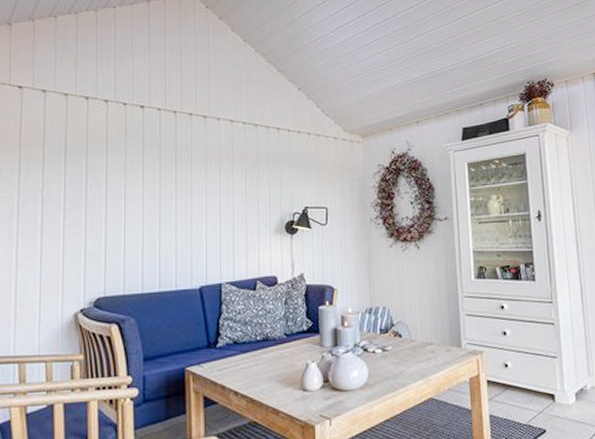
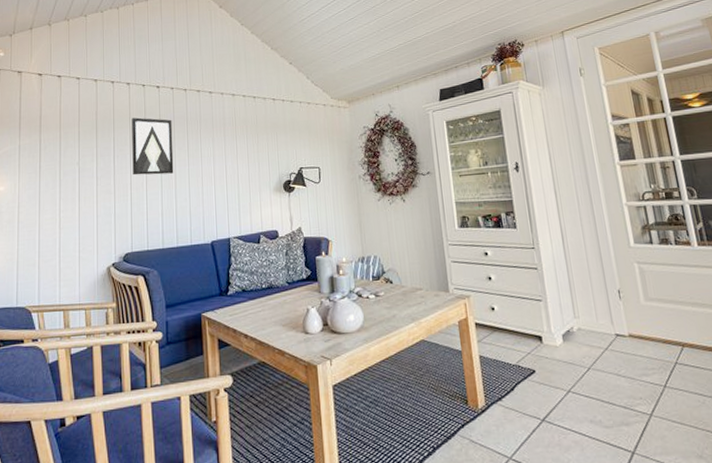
wall art: none [108,141,158,209] -> present [131,117,174,176]

